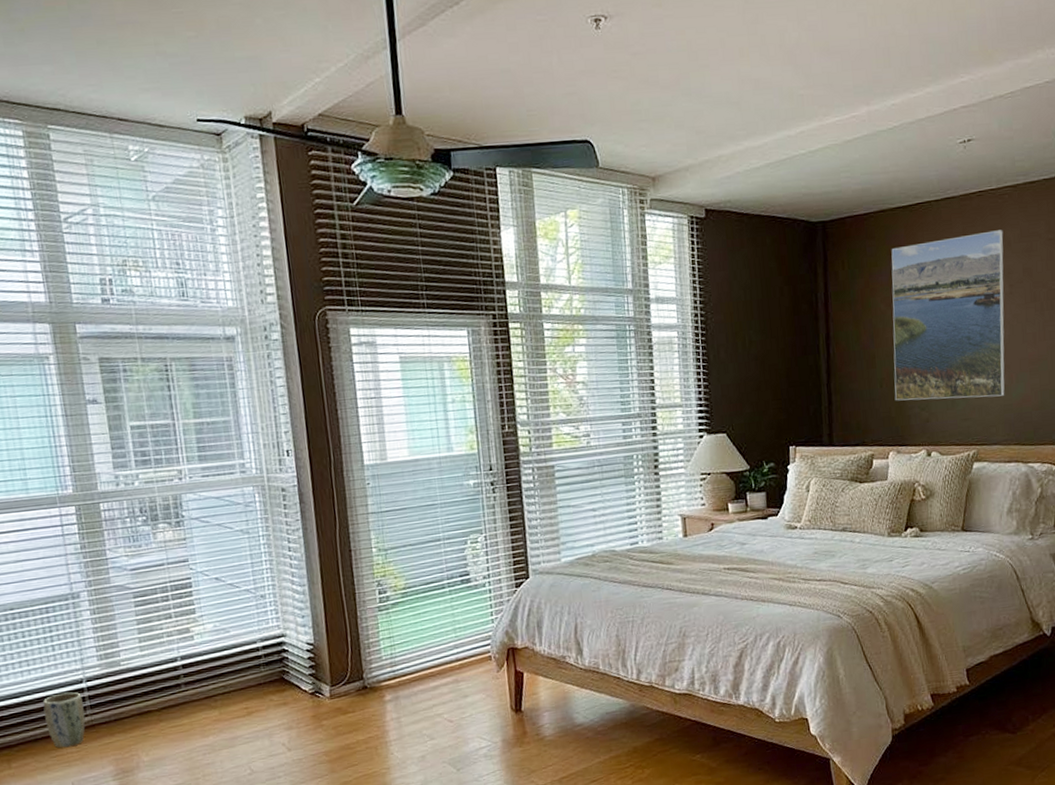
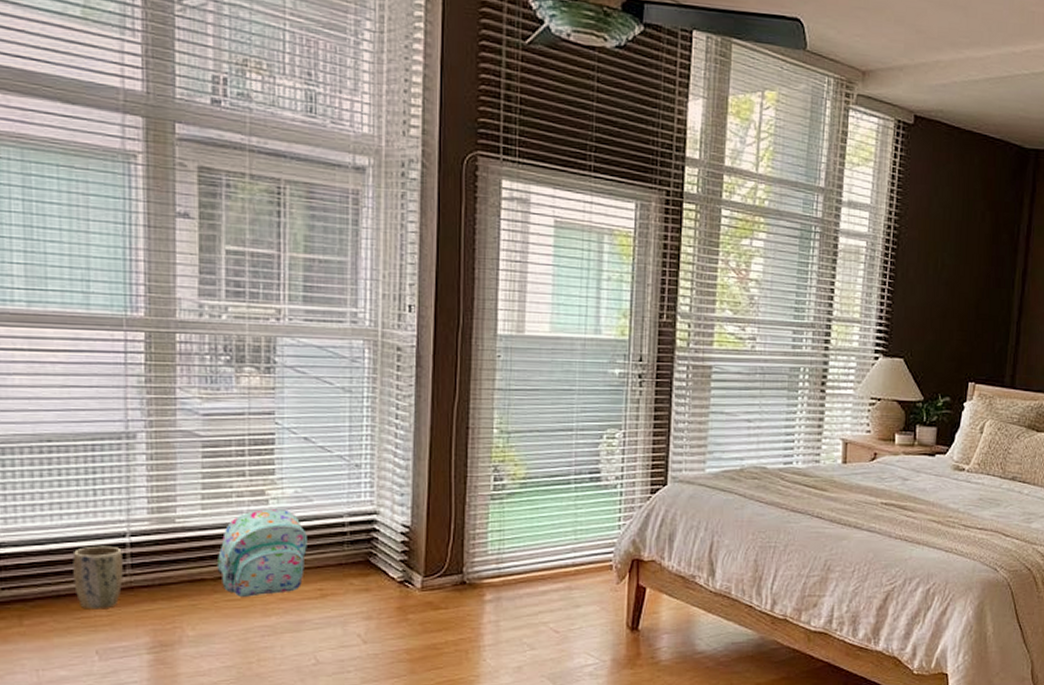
backpack: none [159,643,231,723] -> present [216,509,307,597]

